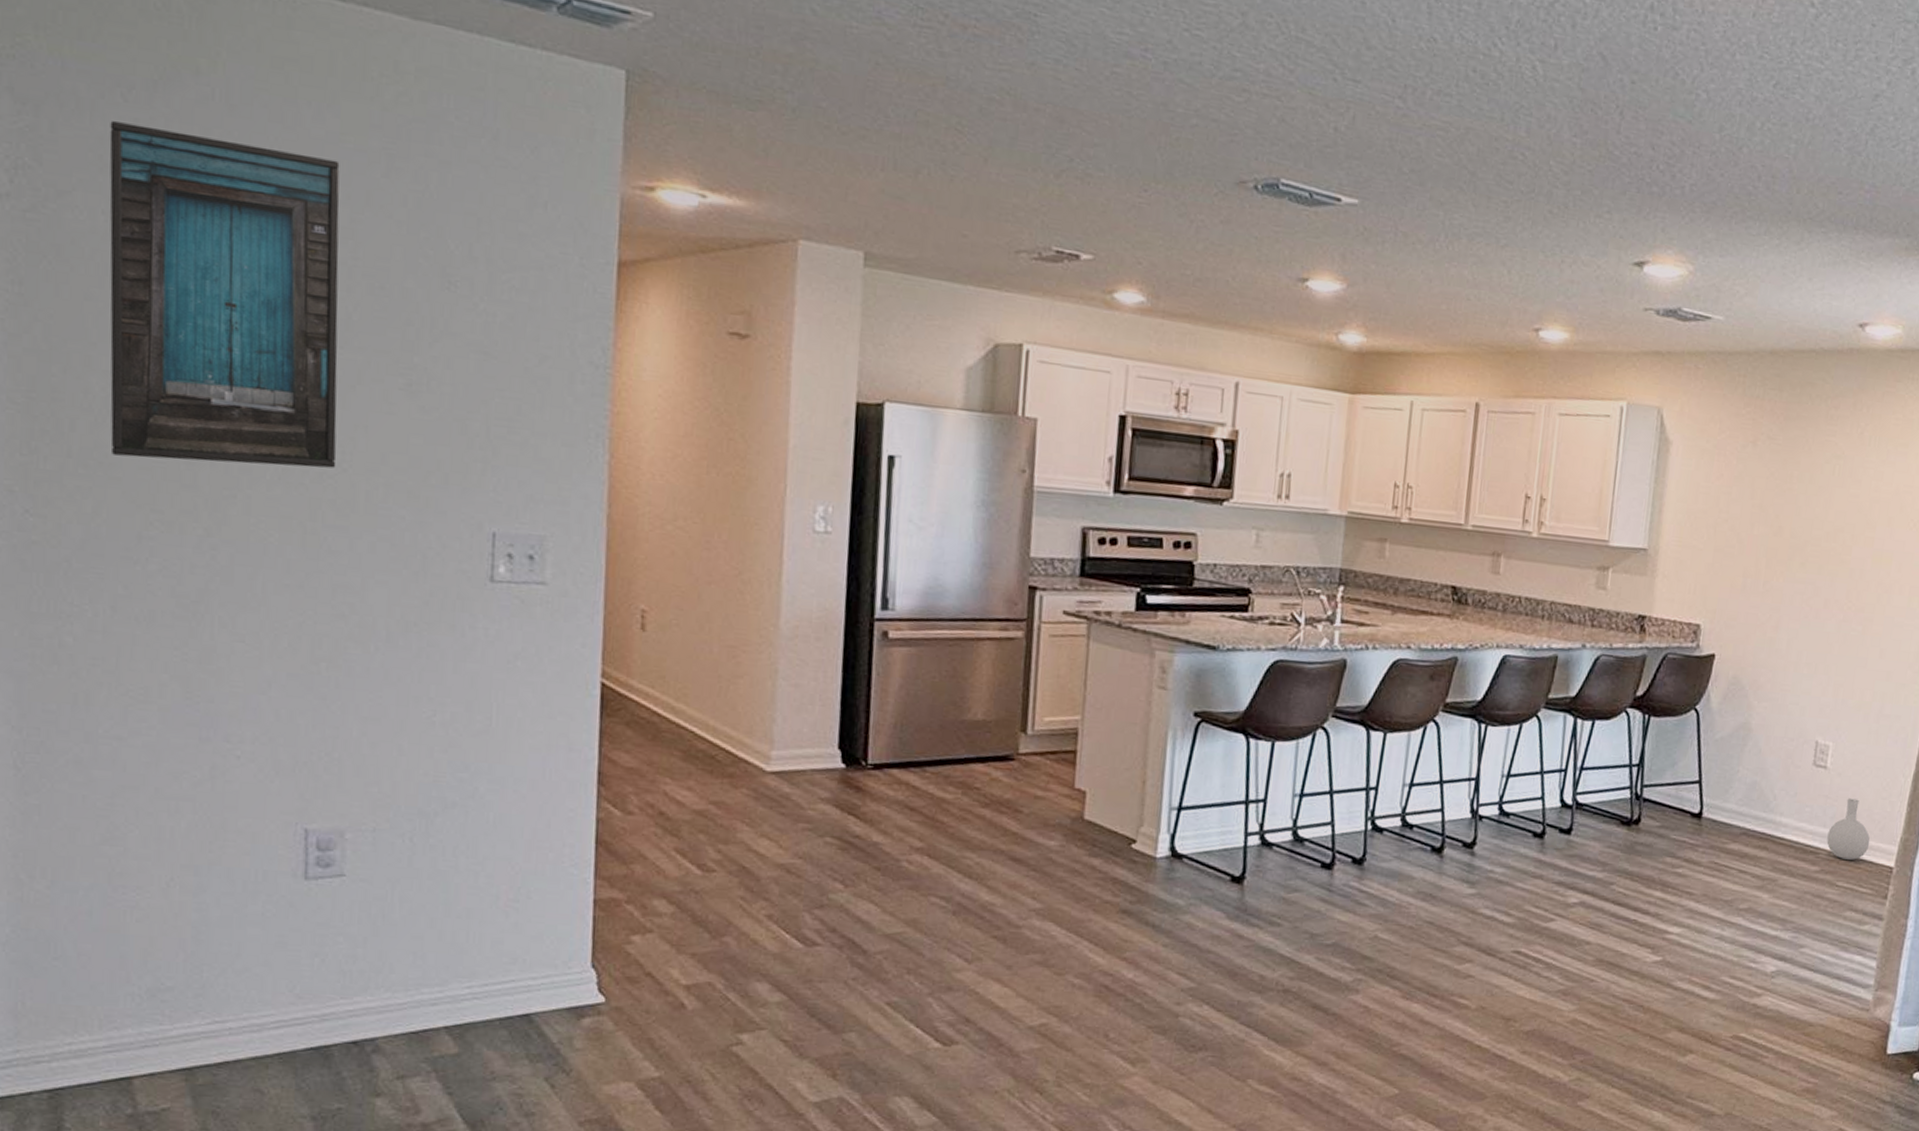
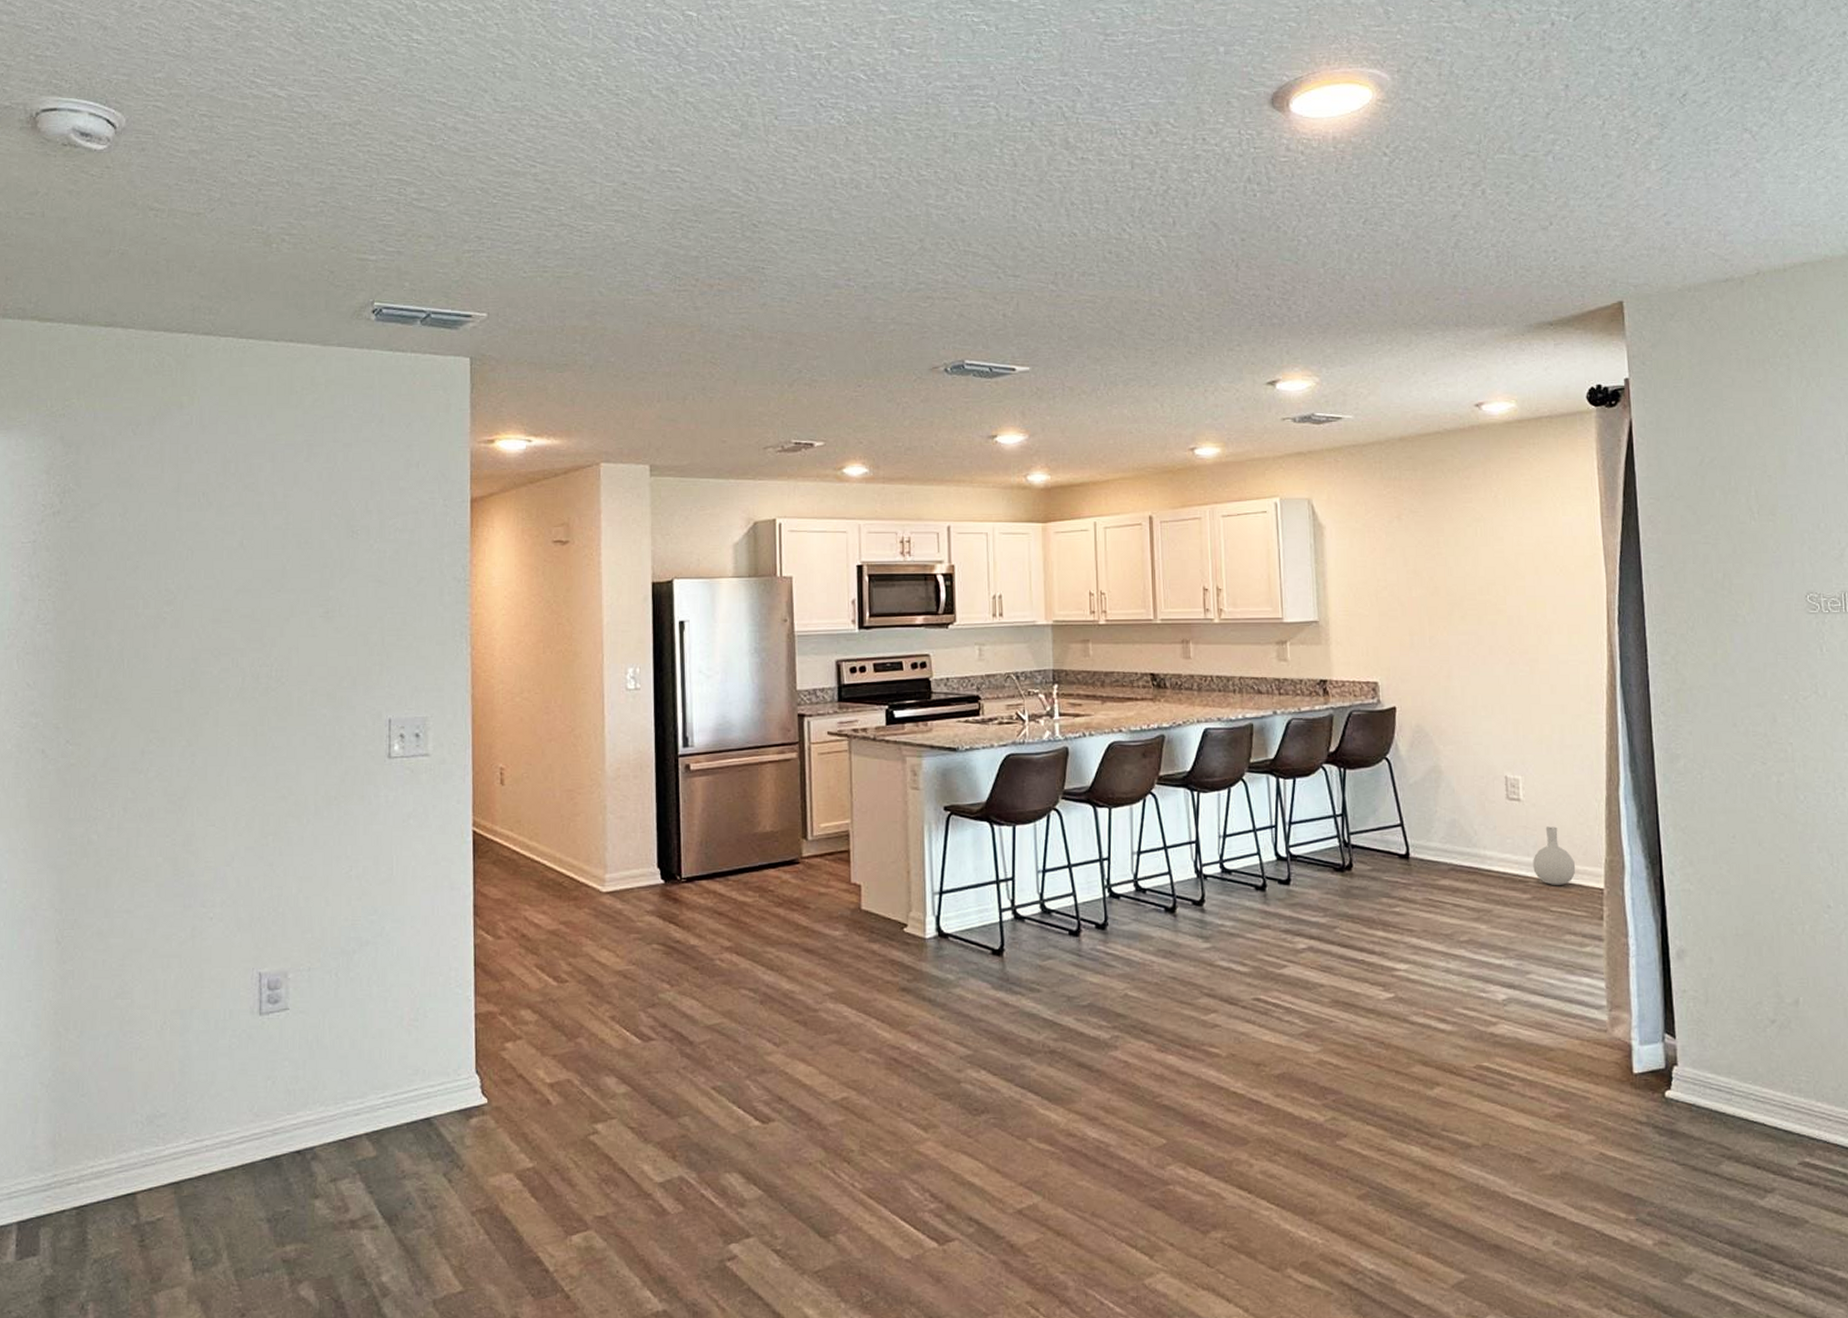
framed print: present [109,121,340,468] -> none [124,450,277,692]

